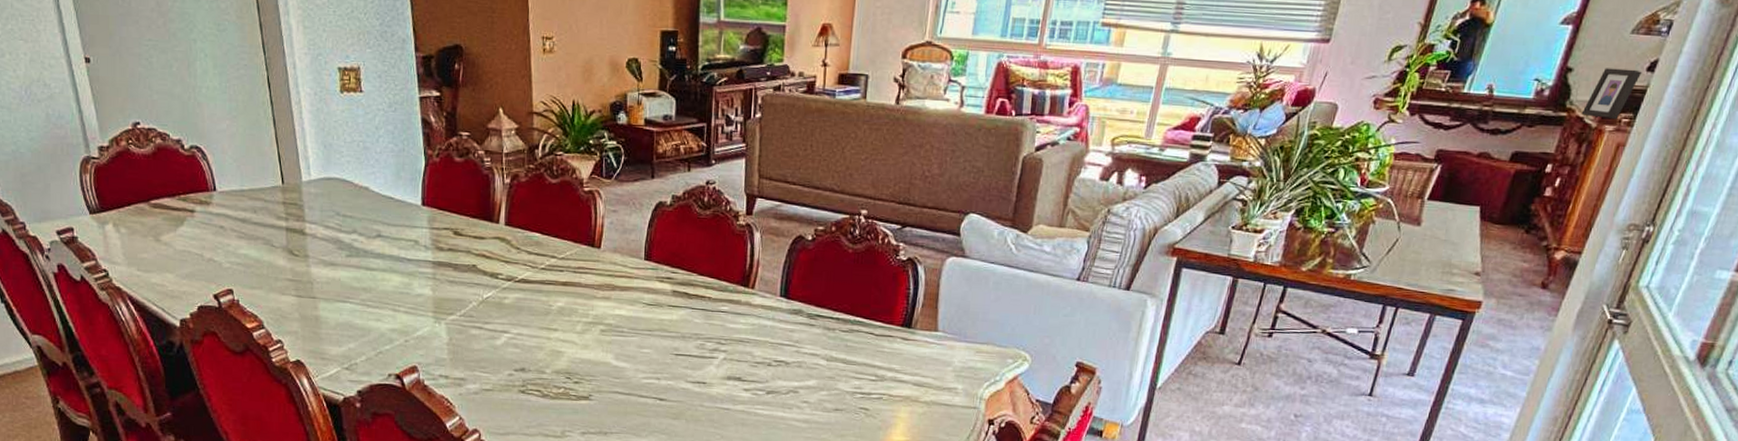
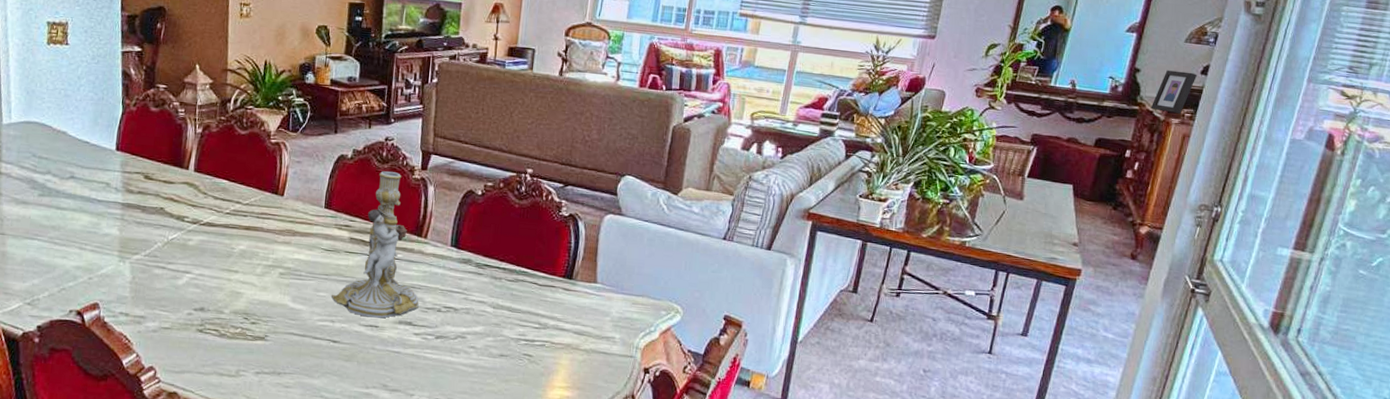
candlestick: none [655,218,748,375] -> present [330,171,419,319]

